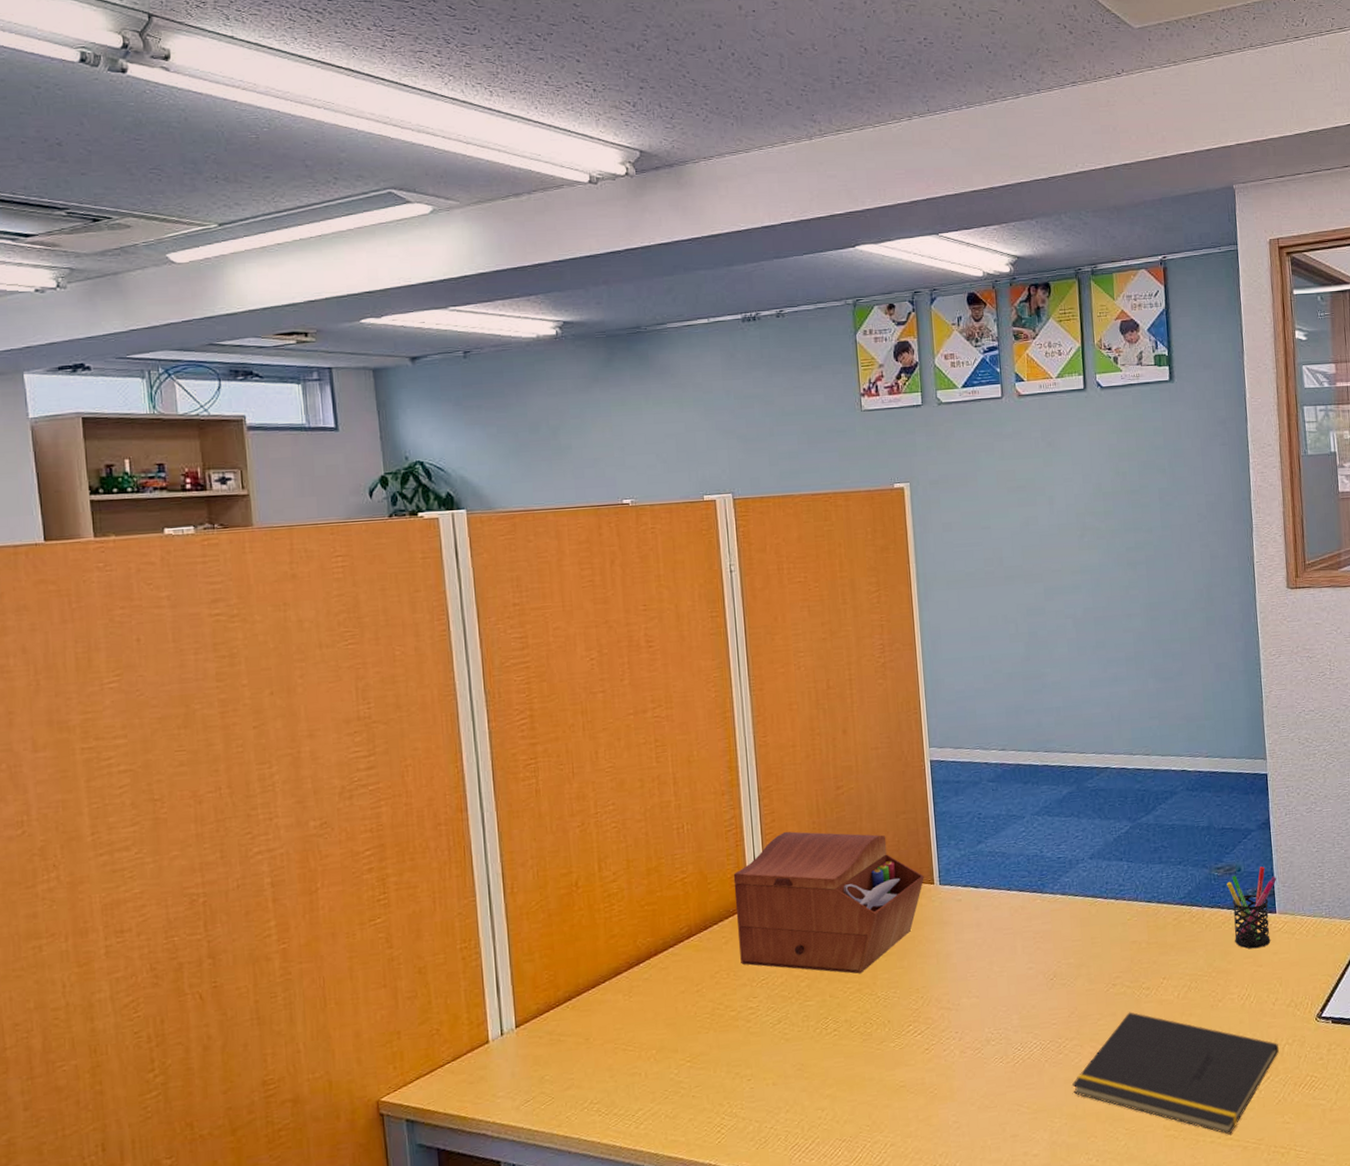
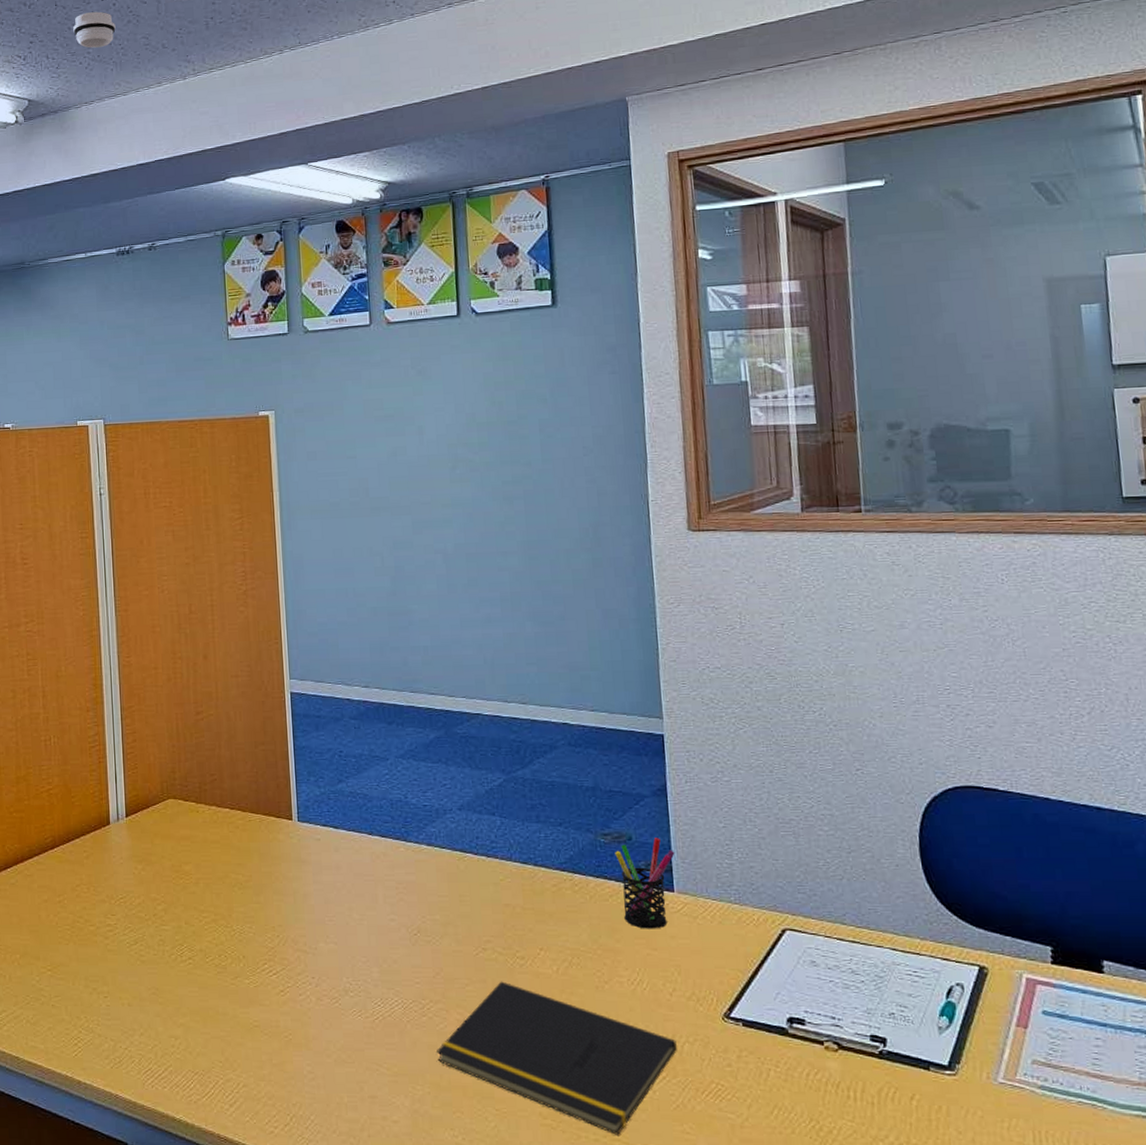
smoke detector: none [688,60,735,99] -> present [73,11,116,48]
sewing box: present [733,831,924,974] -> none [95,752,282,904]

